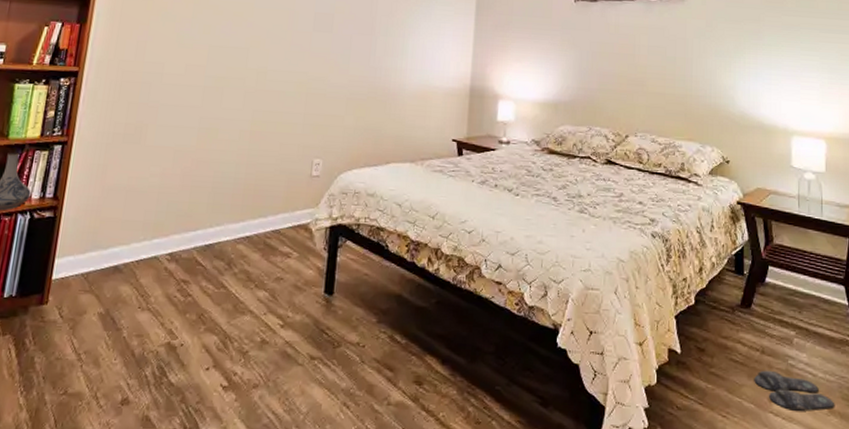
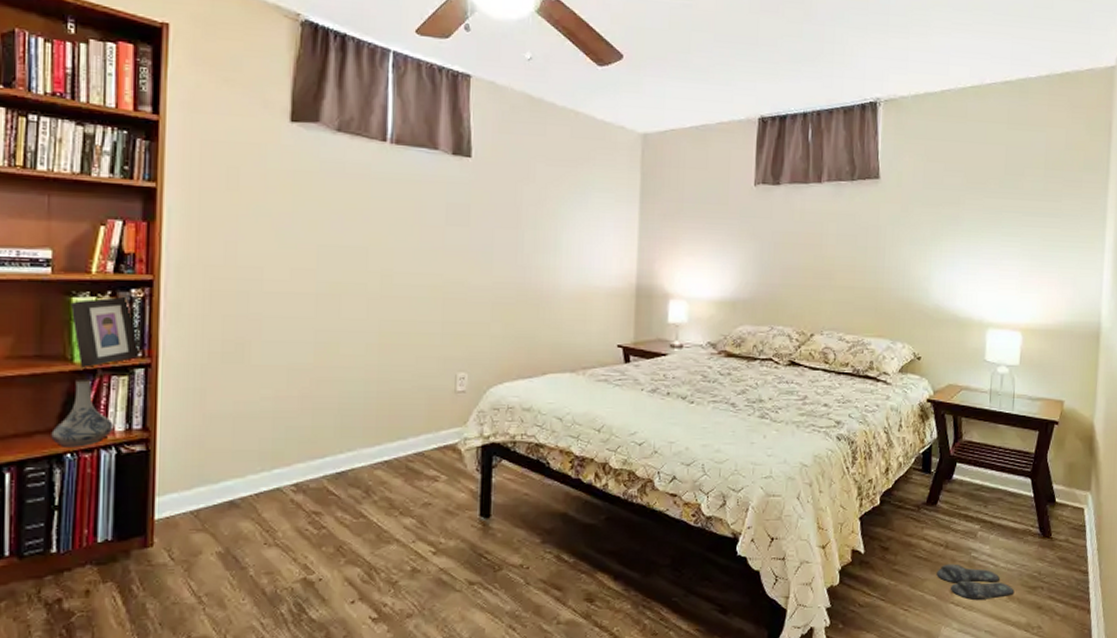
picture frame: none [12,85,59,143] -> present [70,297,139,367]

